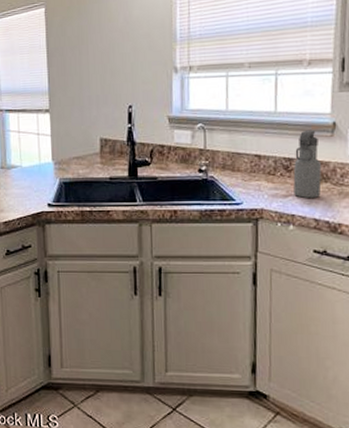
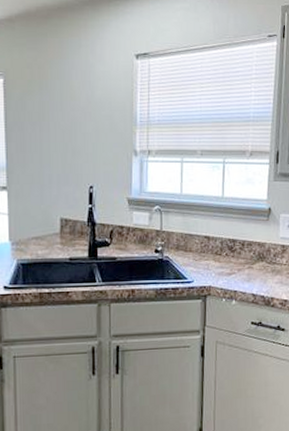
water bottle: present [293,129,322,198] -> none [236,214,260,275]

